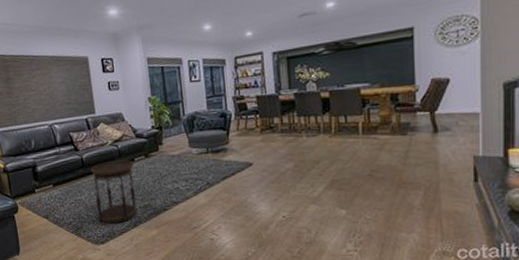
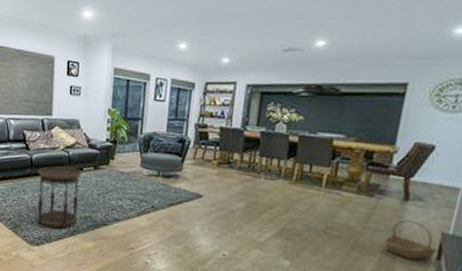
basket: none [424,150,474,186] -> present [383,220,438,260]

